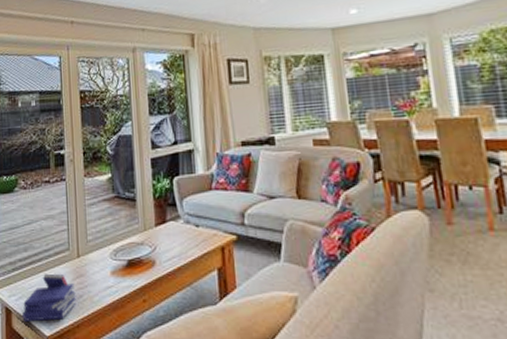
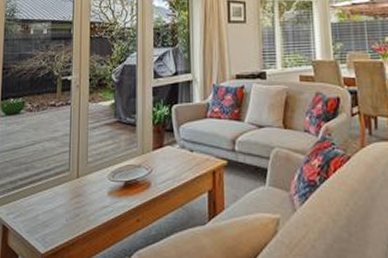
book: present [21,274,77,322] -> none [18,194,73,239]

